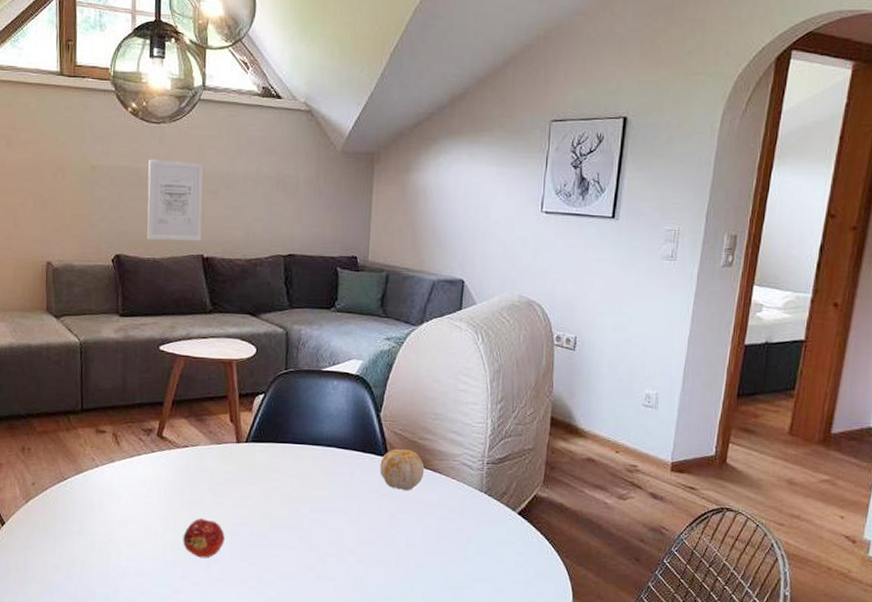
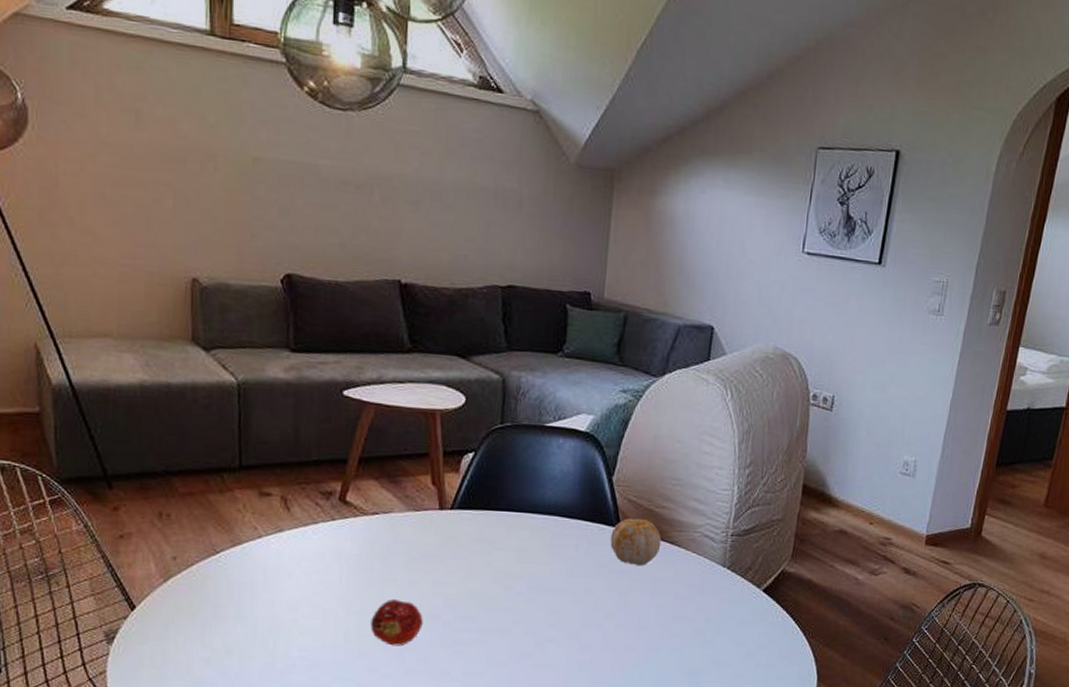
wall art: present [147,159,204,241] -> none [328,155,403,263]

